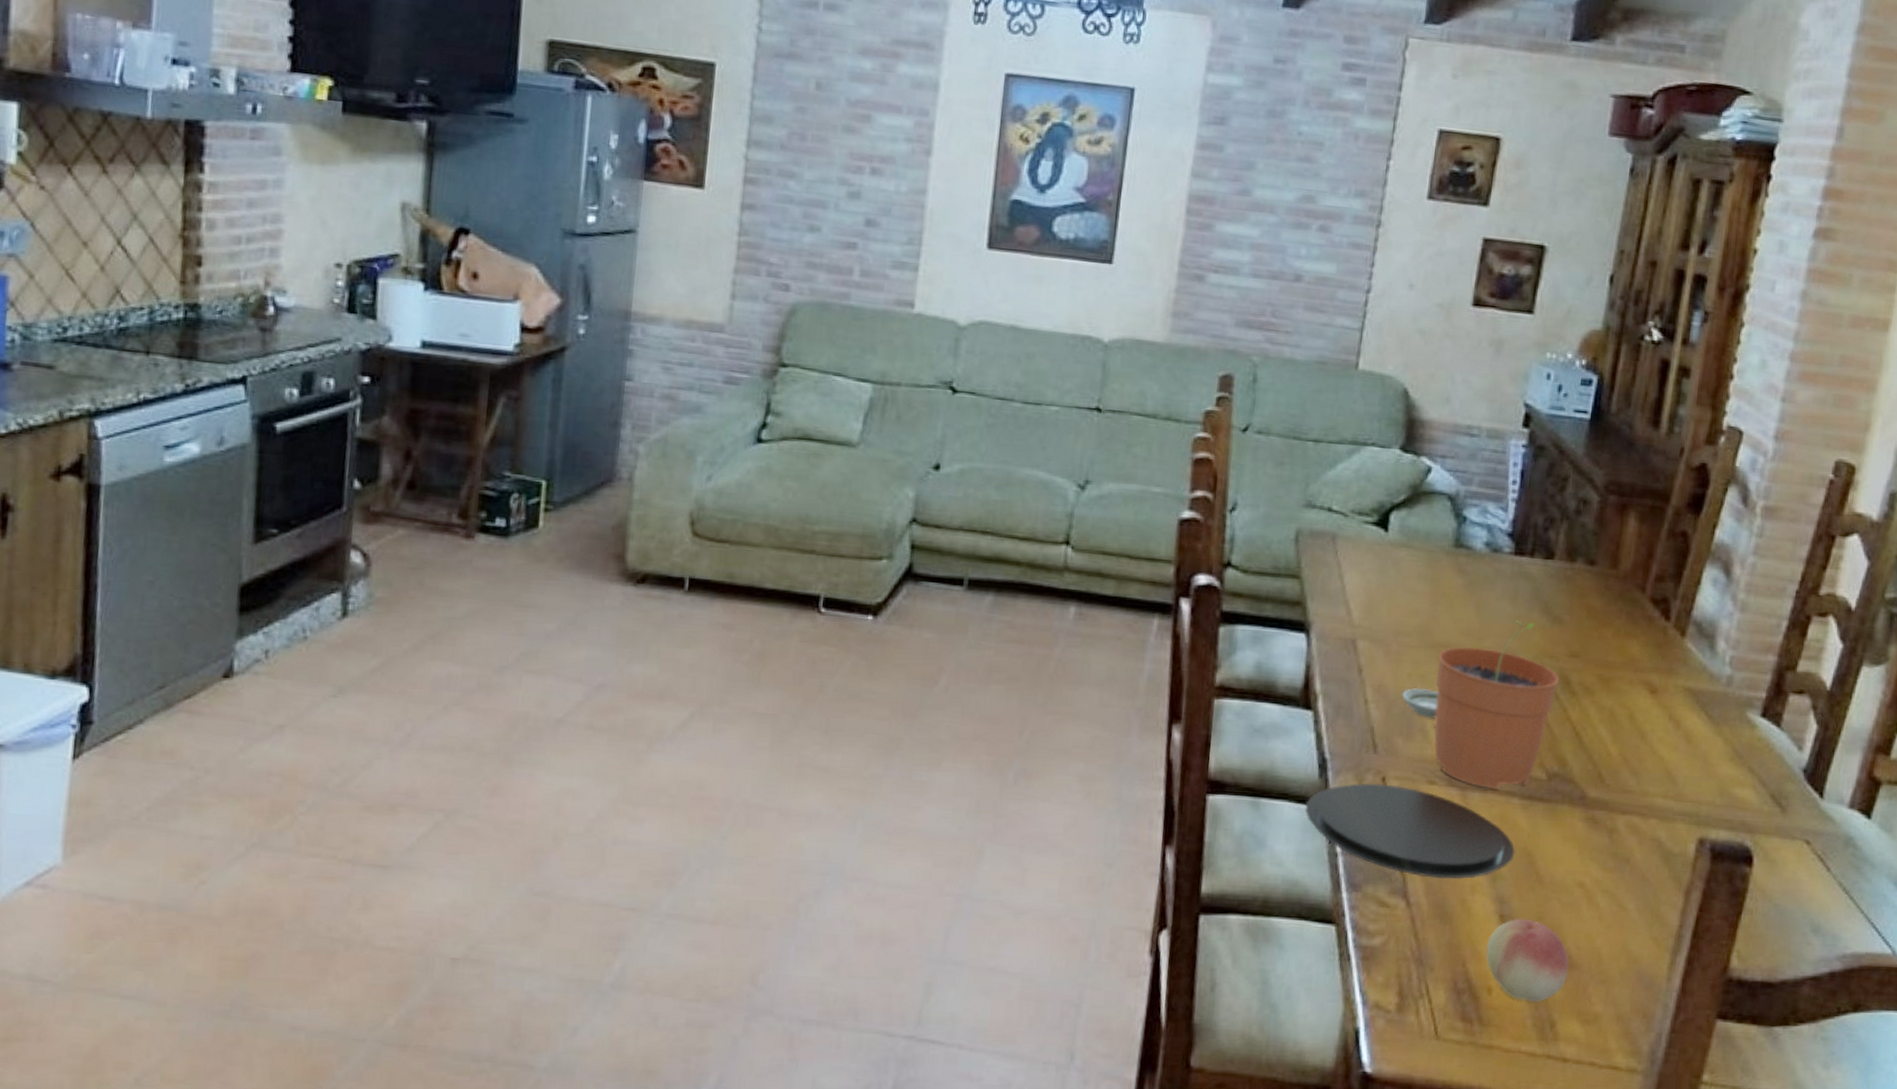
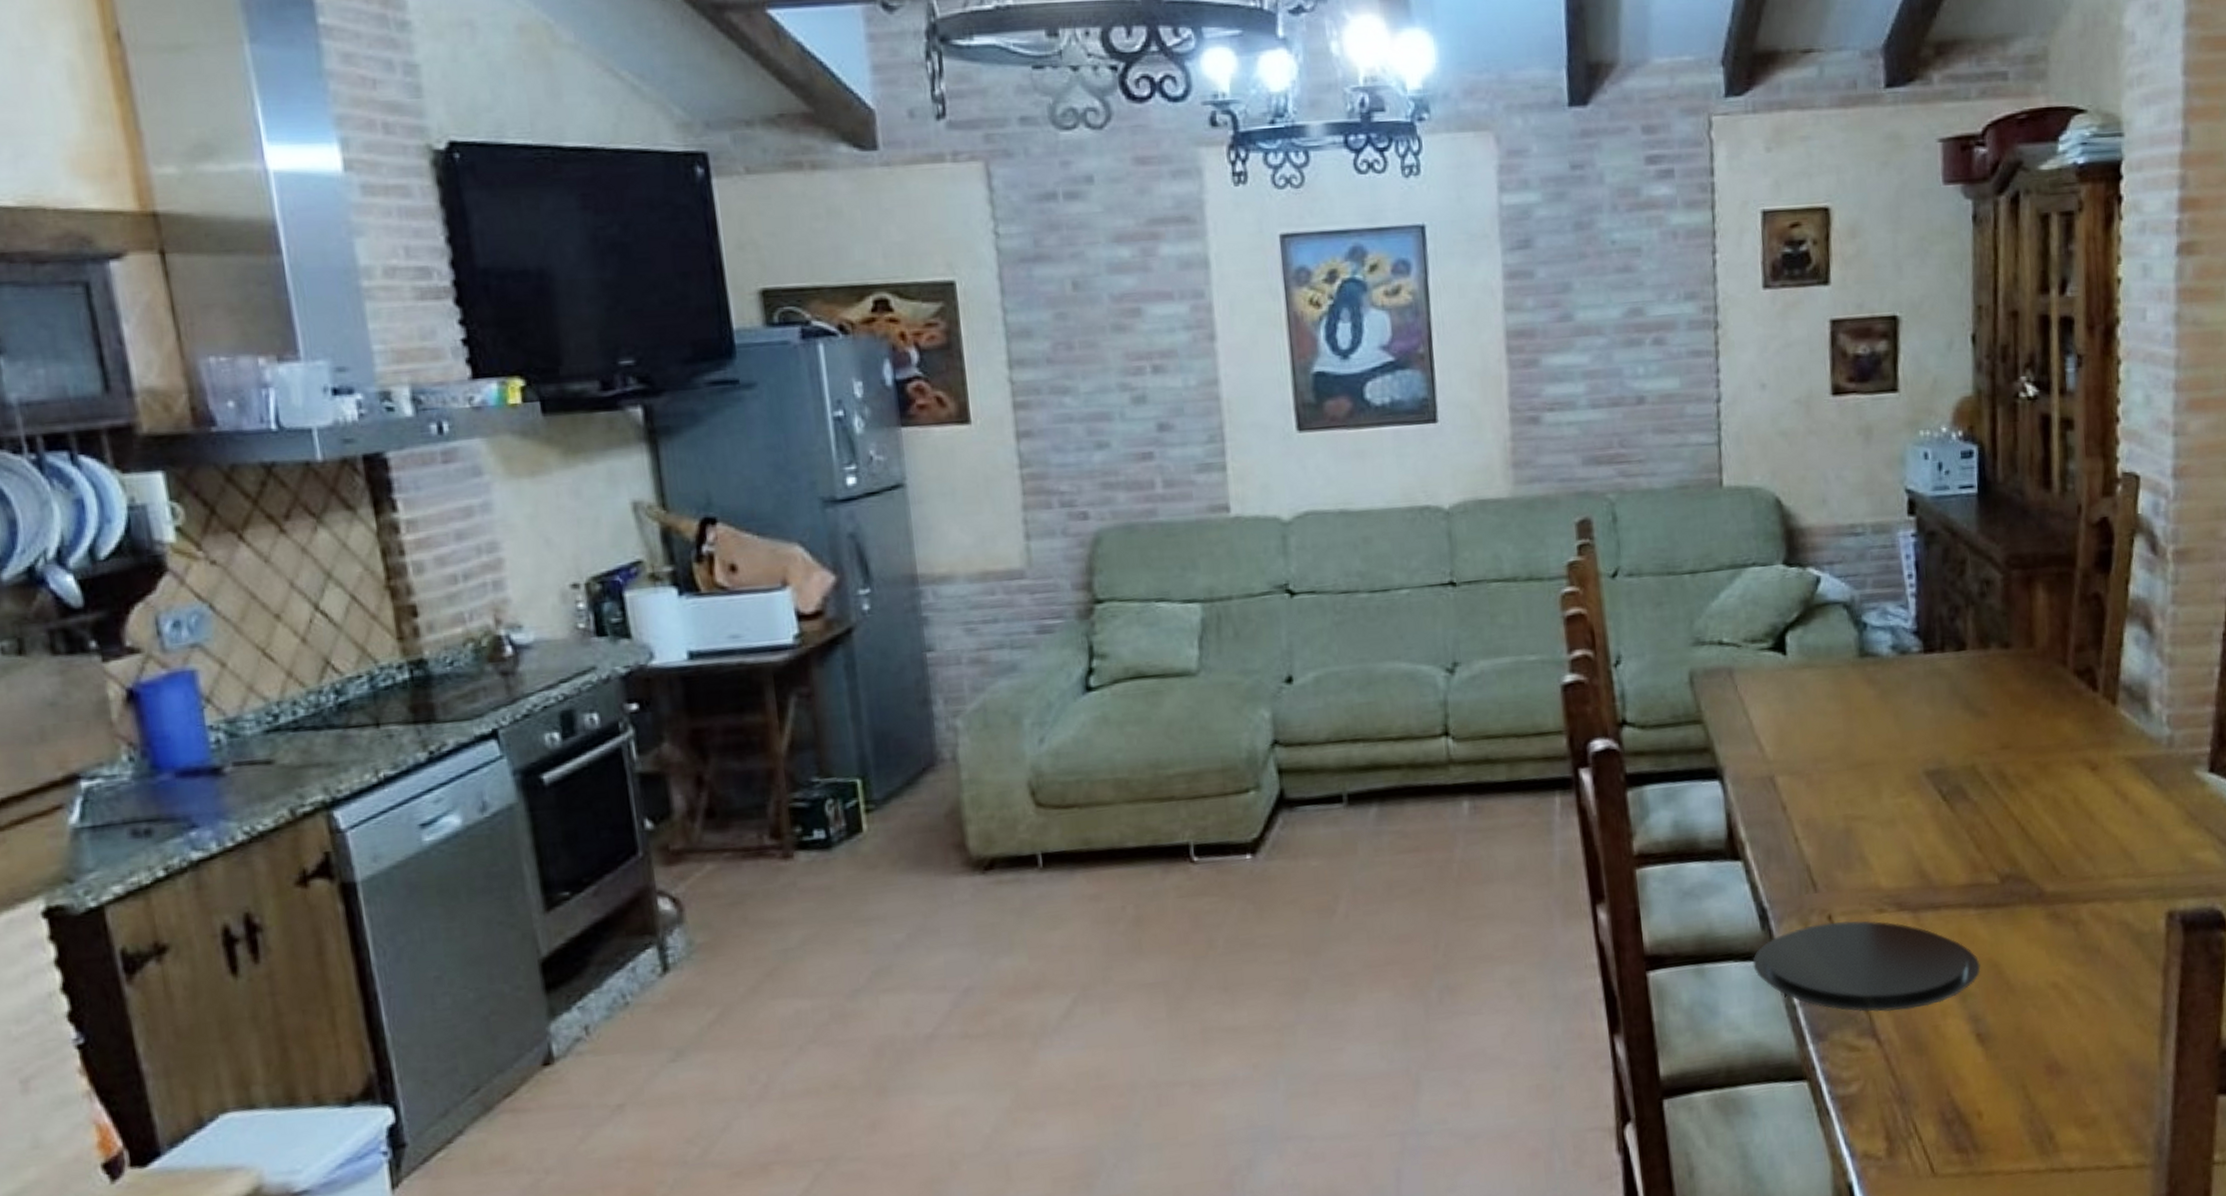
saucer: present [1401,687,1438,719] -> none [1832,812,1873,844]
plant pot: present [1433,620,1559,789] -> none [1863,721,1994,905]
fruit: present [1486,918,1569,1003] -> none [1968,1032,2058,1119]

